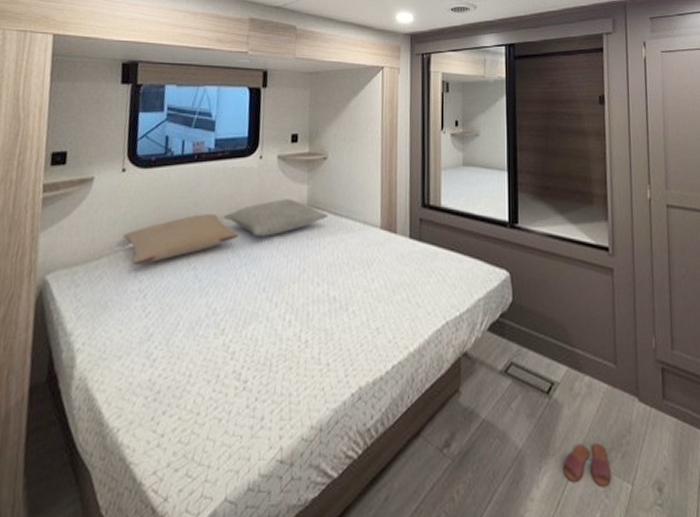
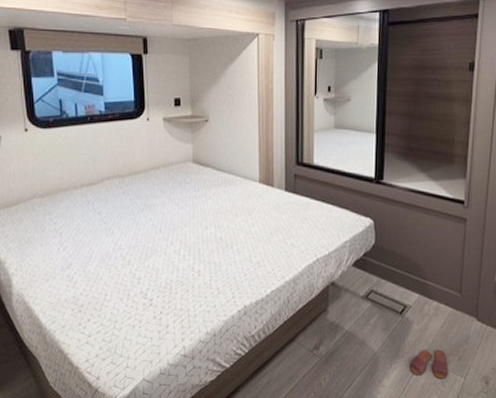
pillow: present [123,214,238,266] -> none [35,168,134,210]
pillow: present [224,199,328,236] -> none [120,156,212,188]

